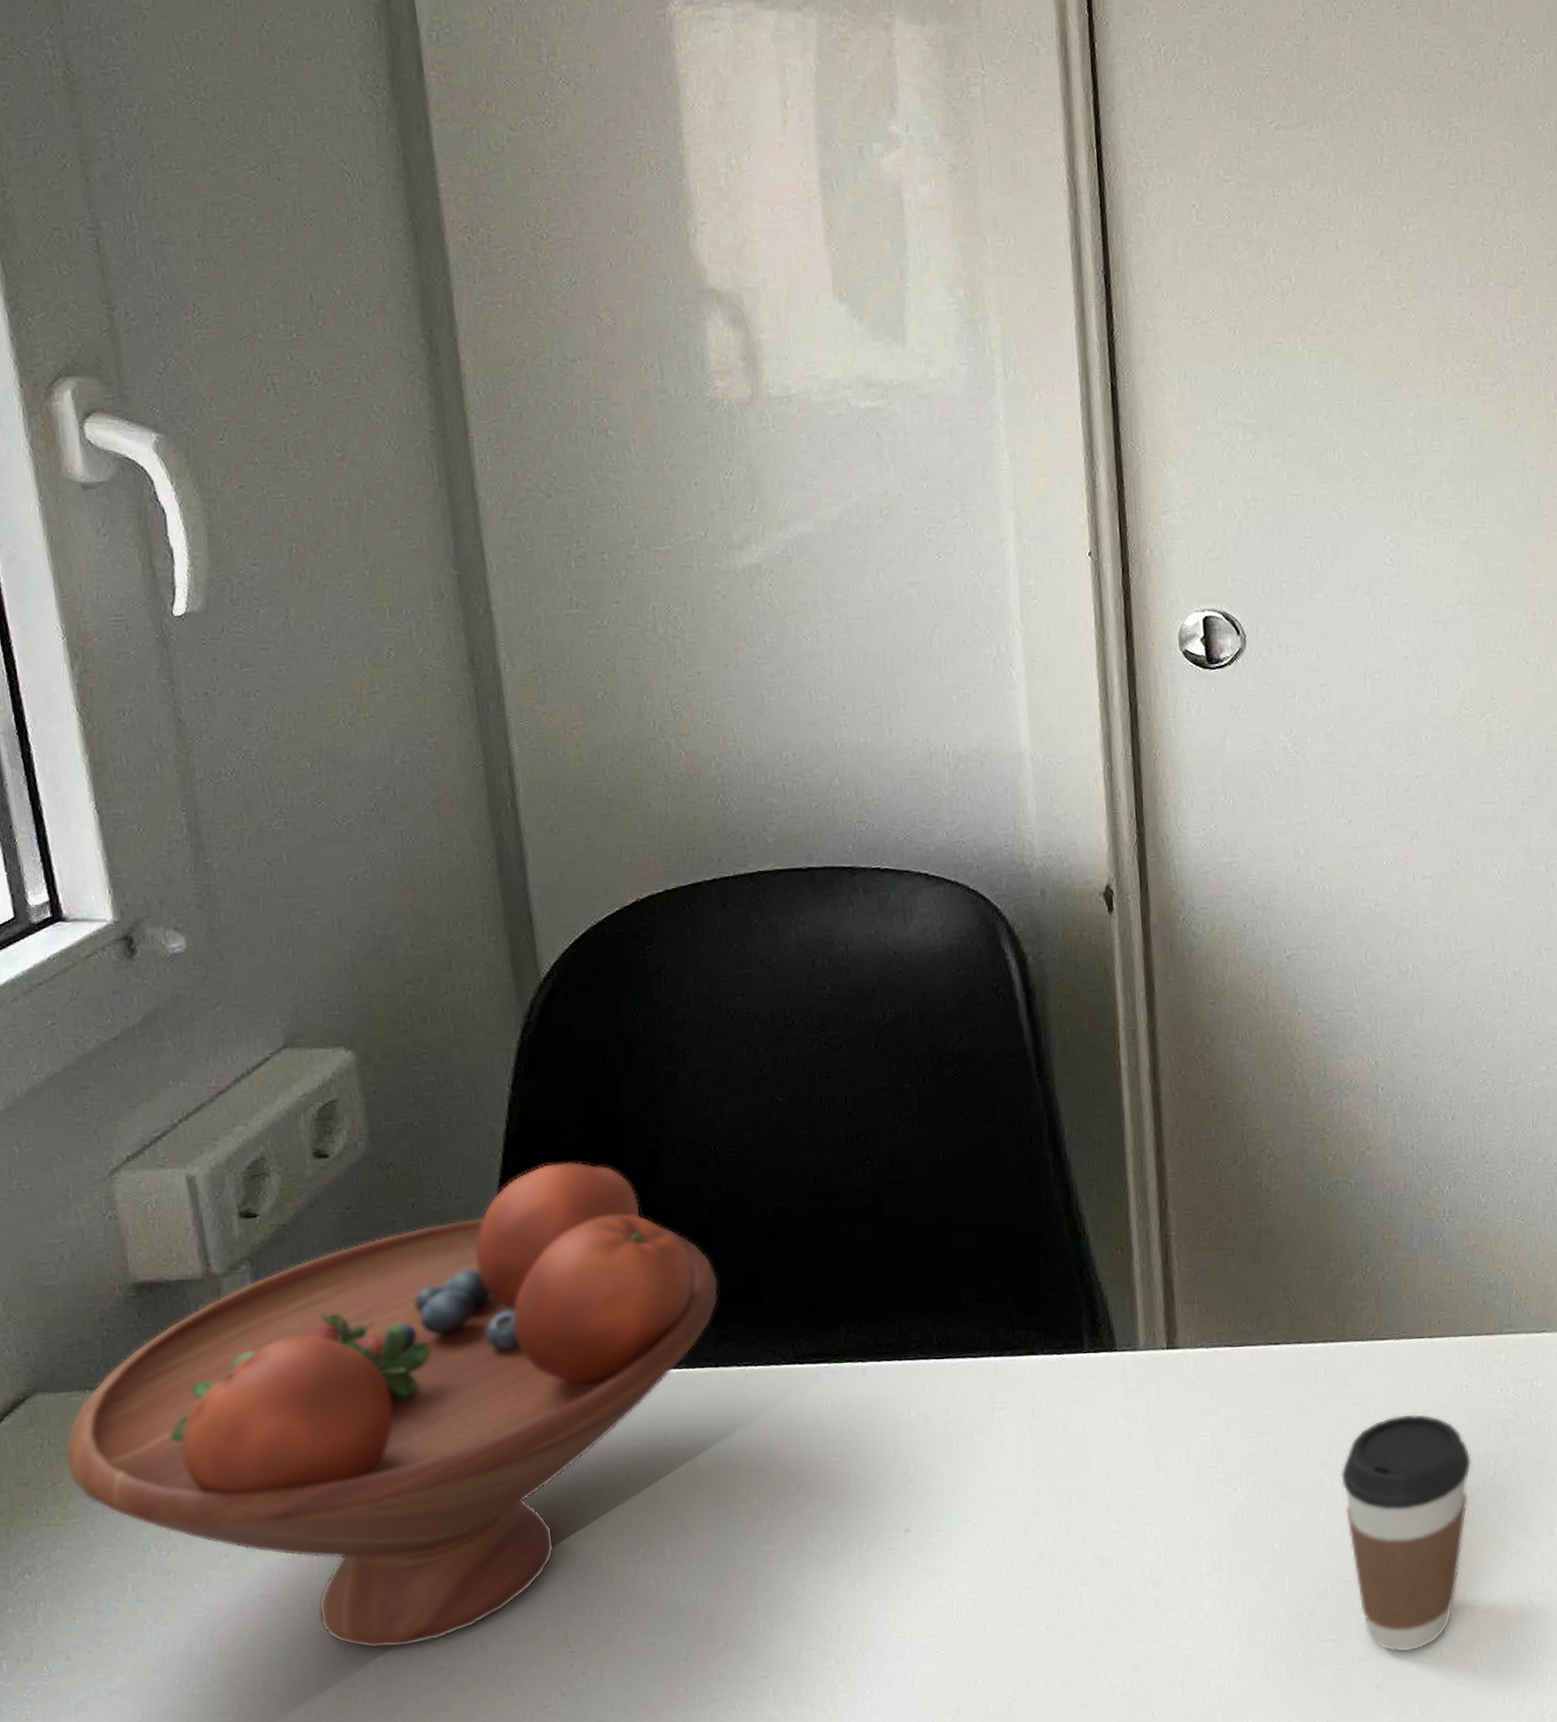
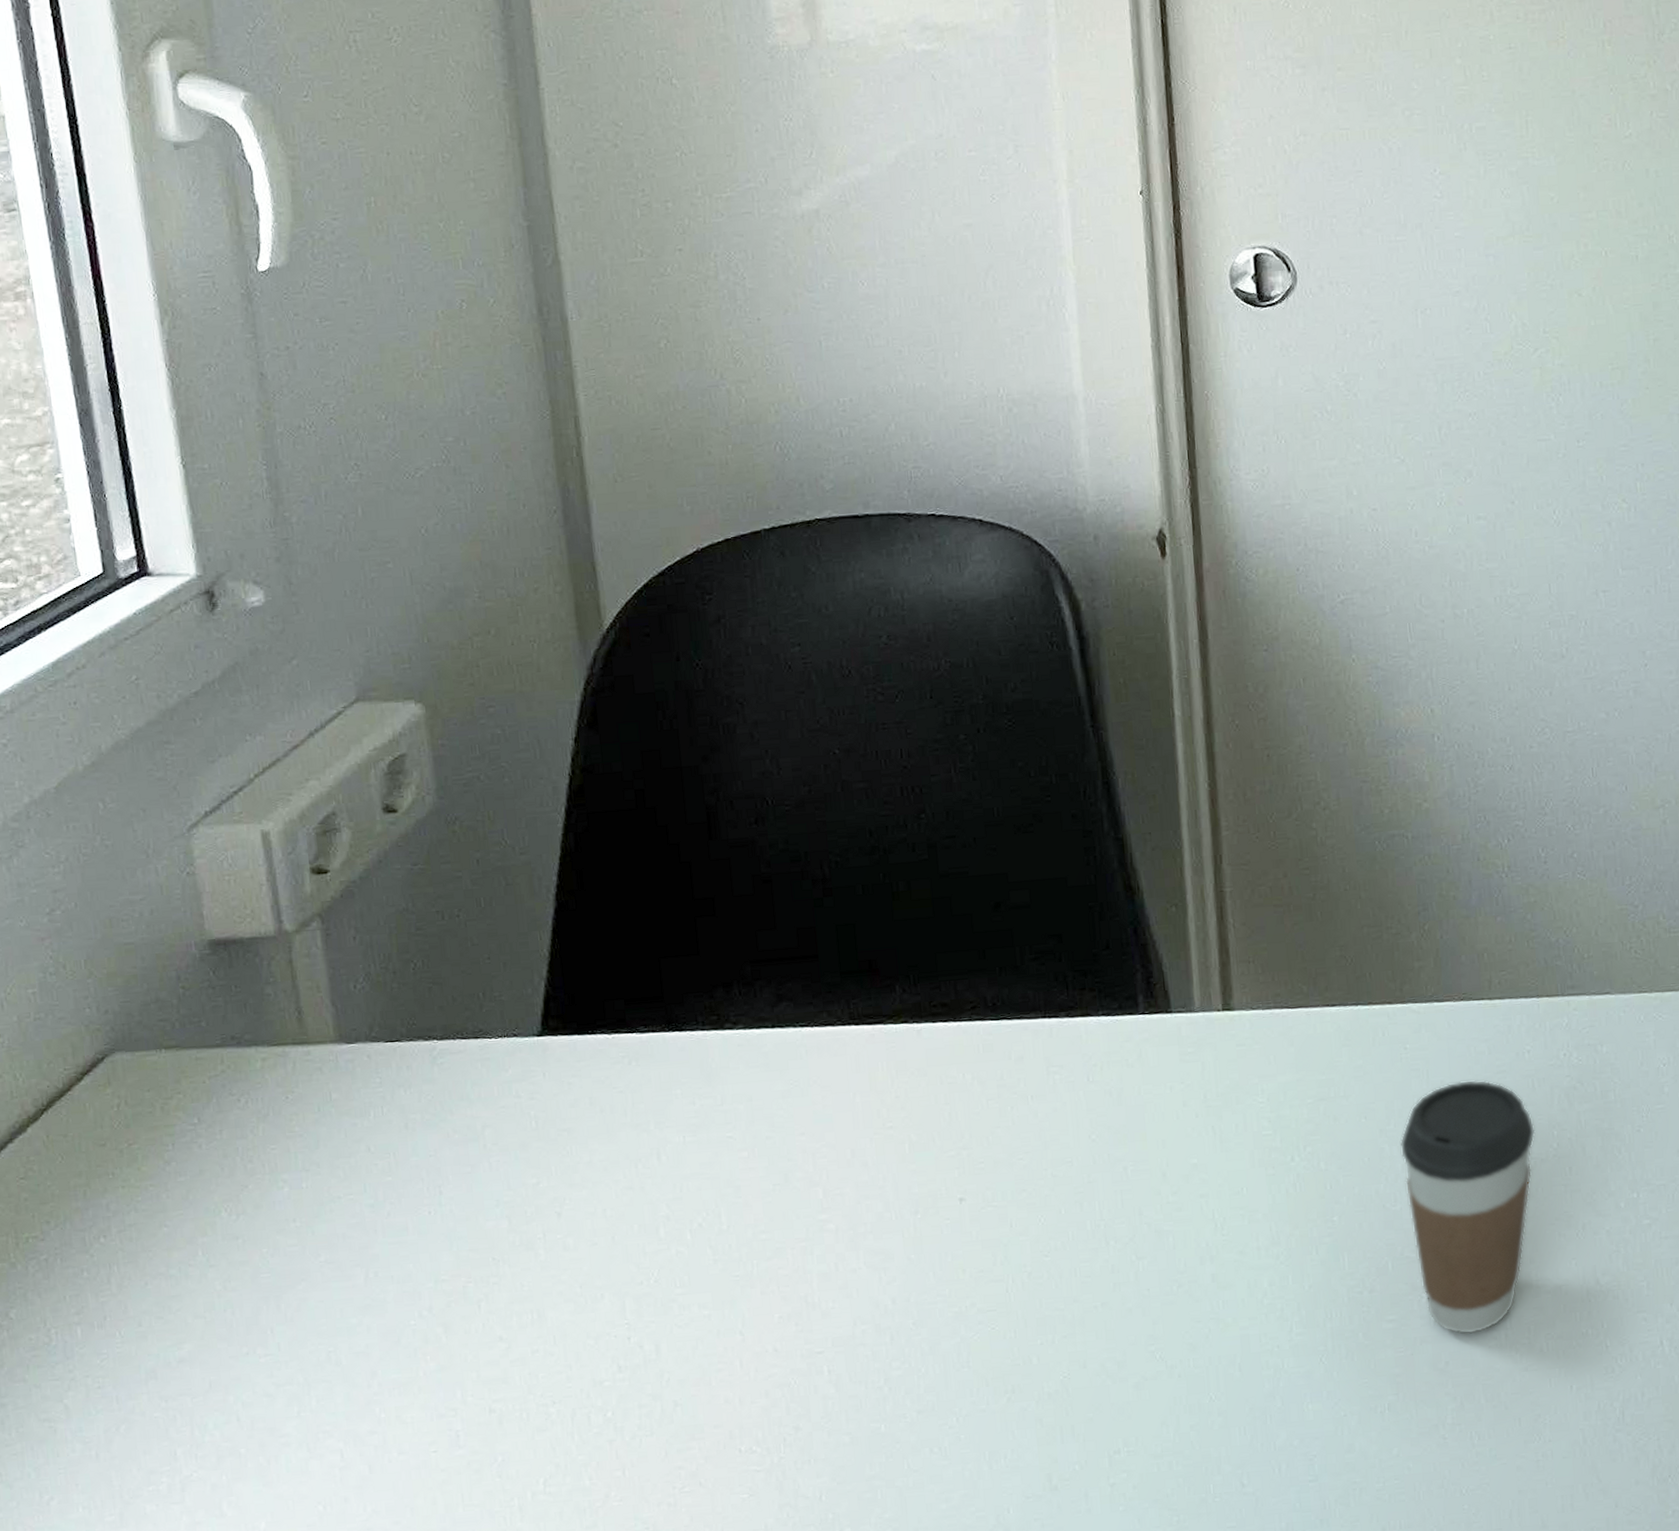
fruit bowl: present [64,1161,719,1649] -> none [139,815,776,1318]

